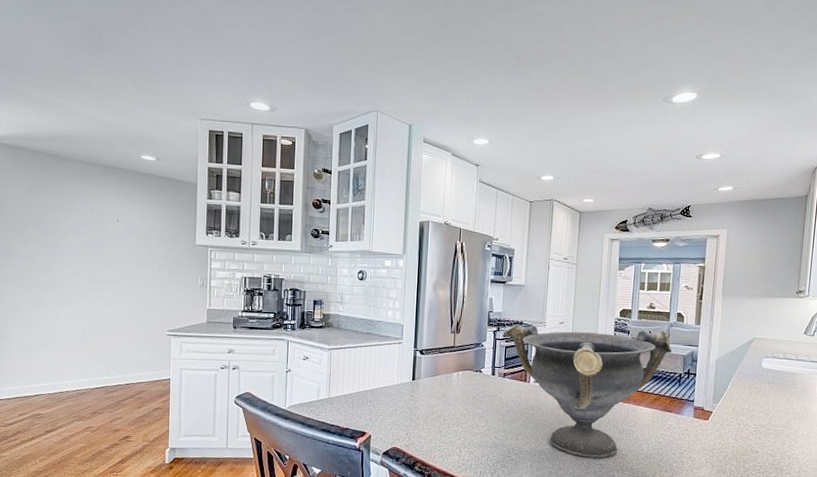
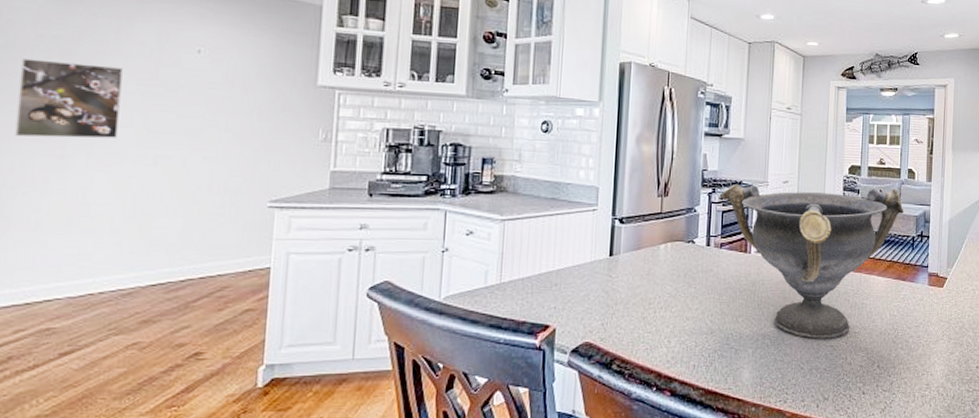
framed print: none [11,229,71,285] -> present [15,58,123,139]

